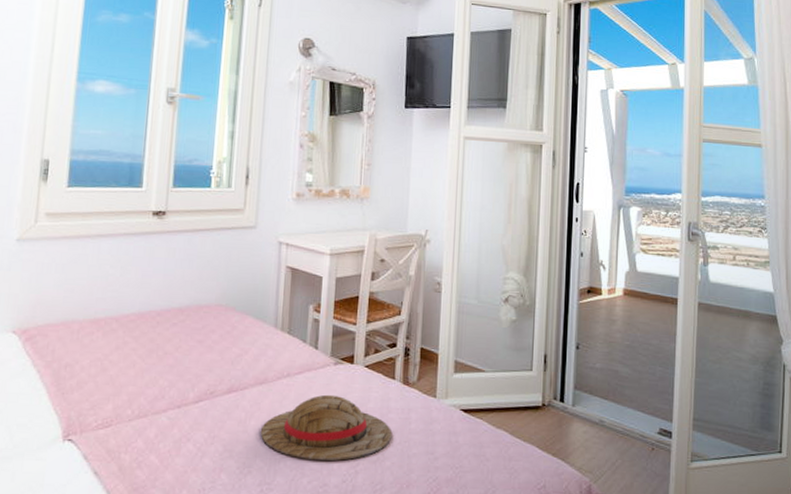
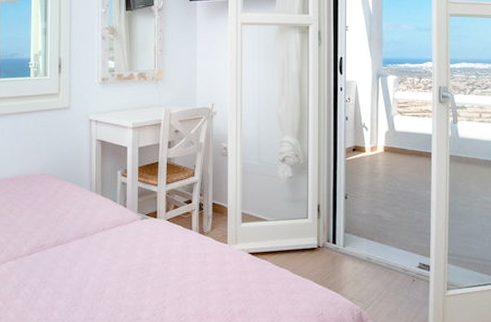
straw hat: present [260,394,391,461] -> none [83,244,191,299]

